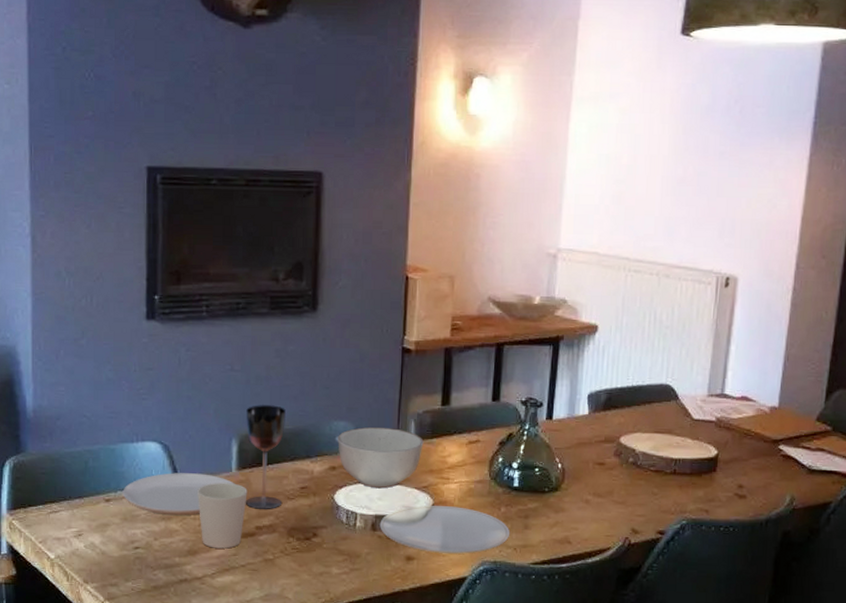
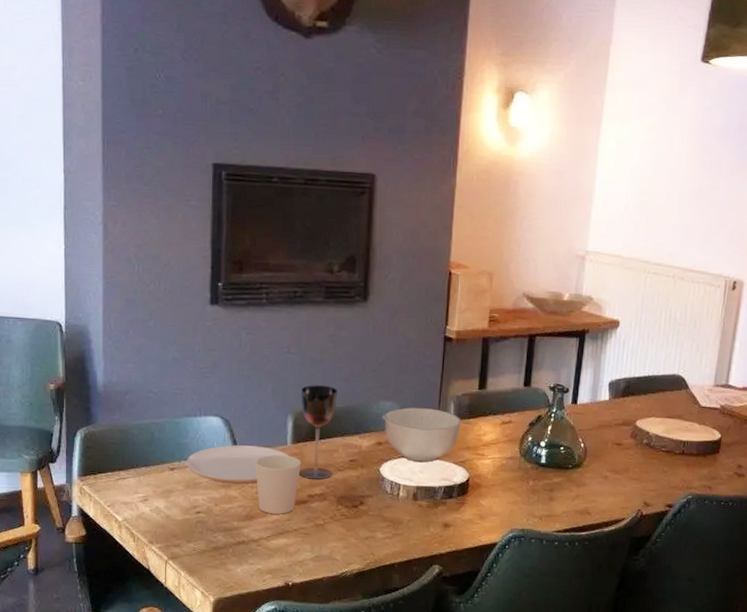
plate: present [380,505,511,554] -> none [420,478,537,522]

